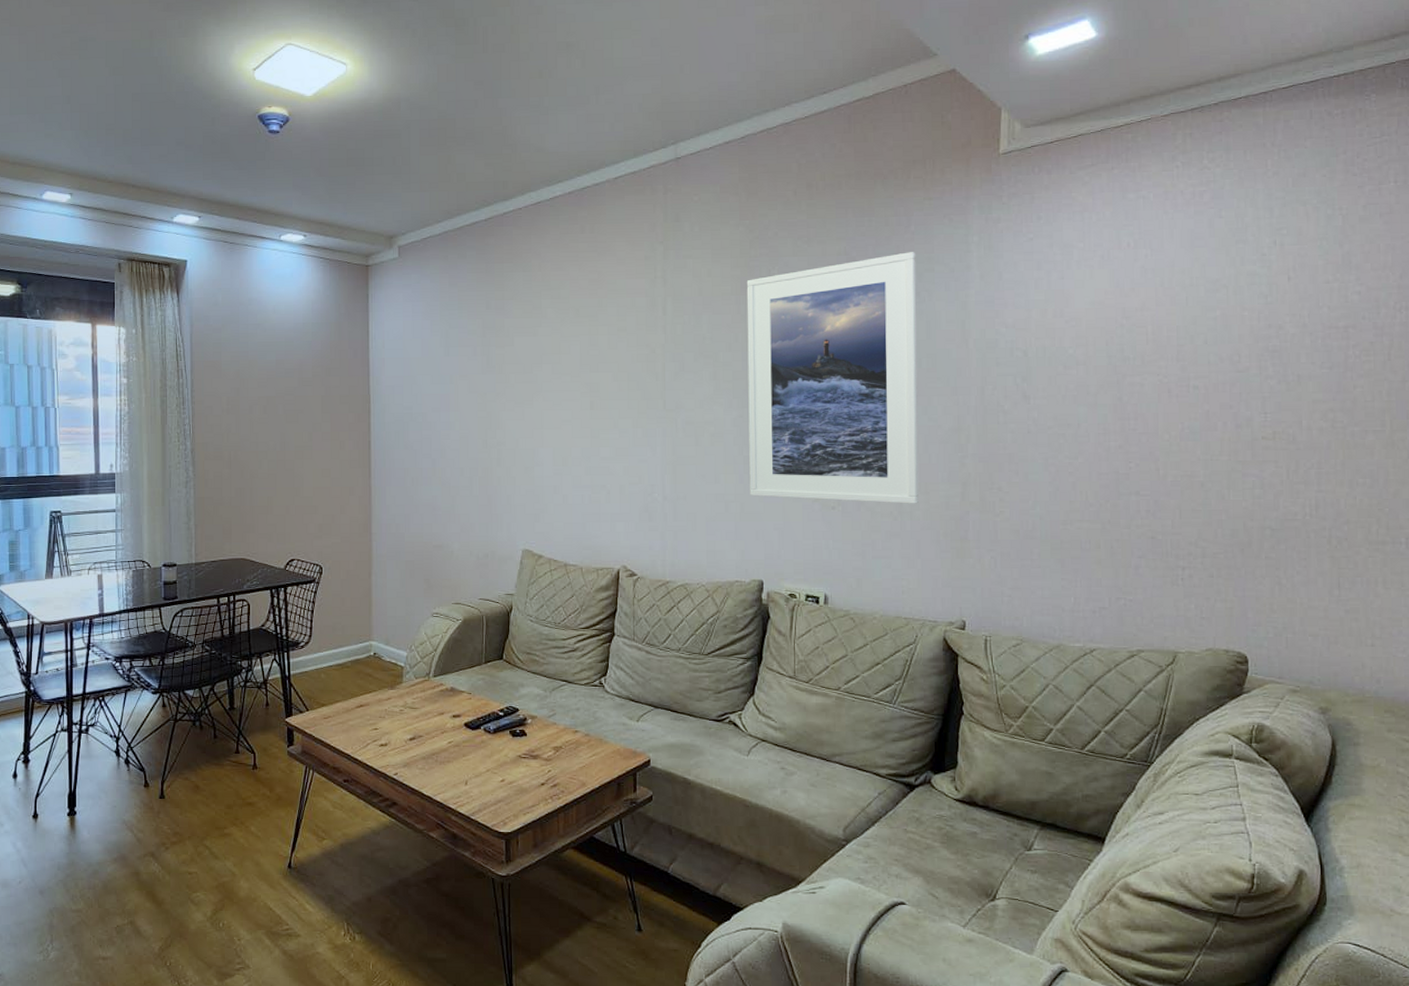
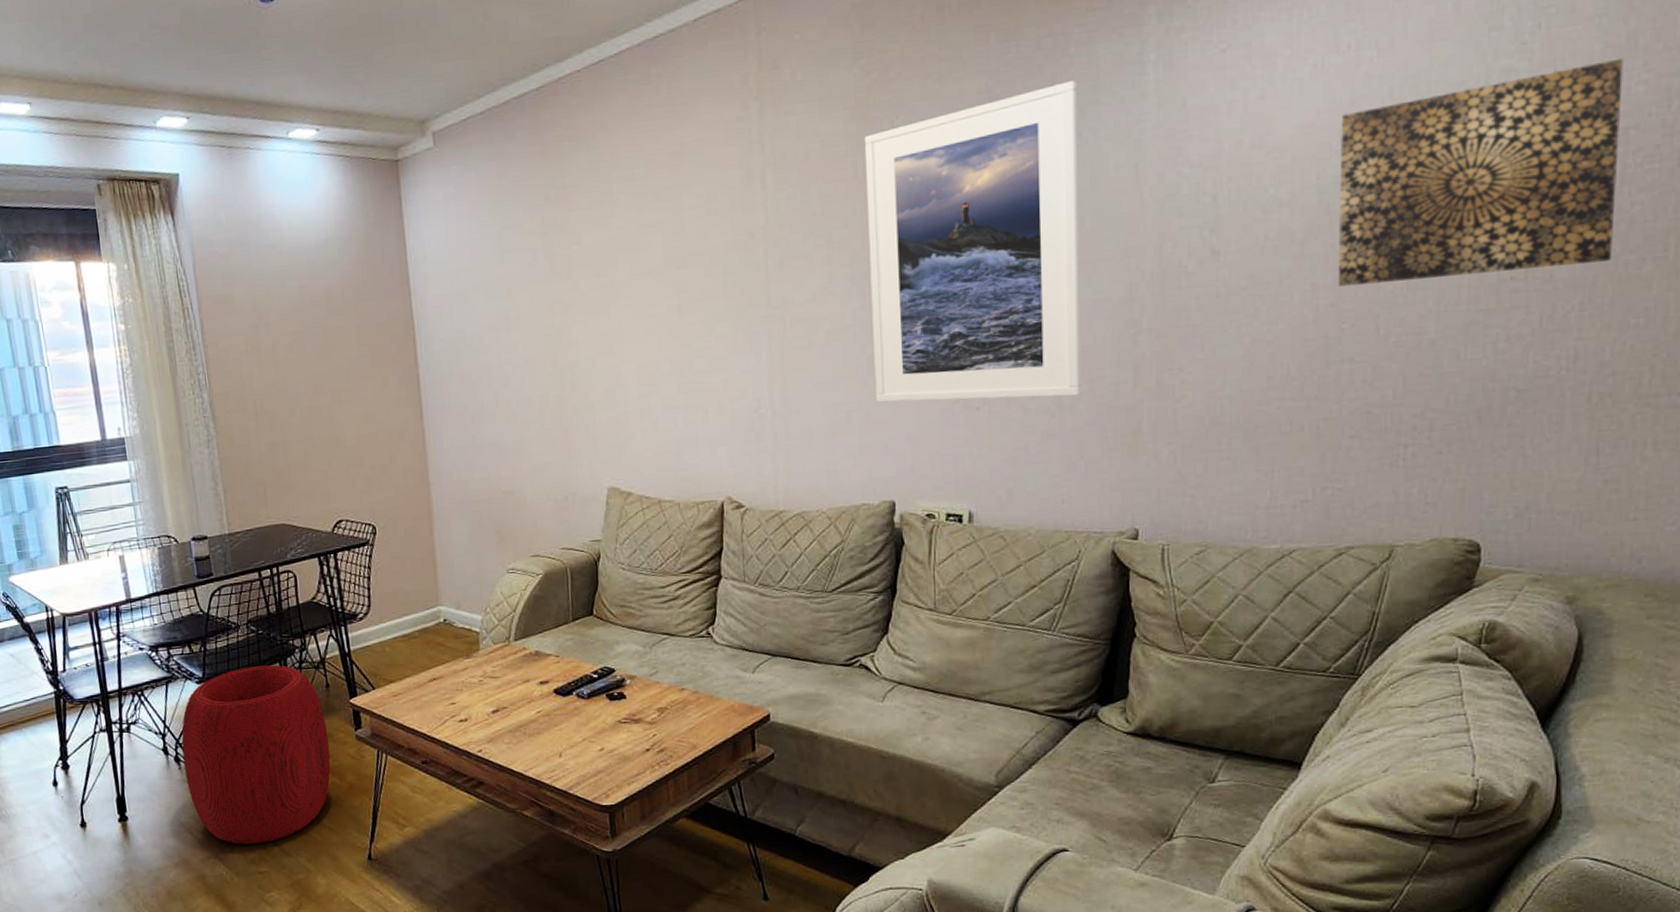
pouf: none [133,682,264,846] -> present [181,665,331,845]
wall art: none [1124,273,1342,432] -> present [1337,58,1623,287]

